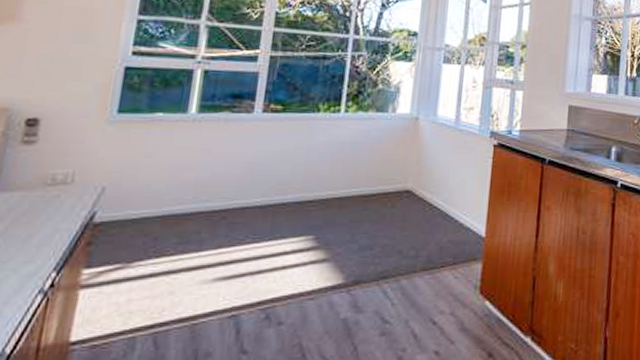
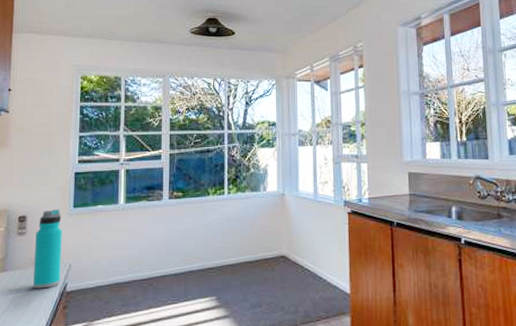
water bottle: none [40,113,98,218] -> present [33,209,62,289]

